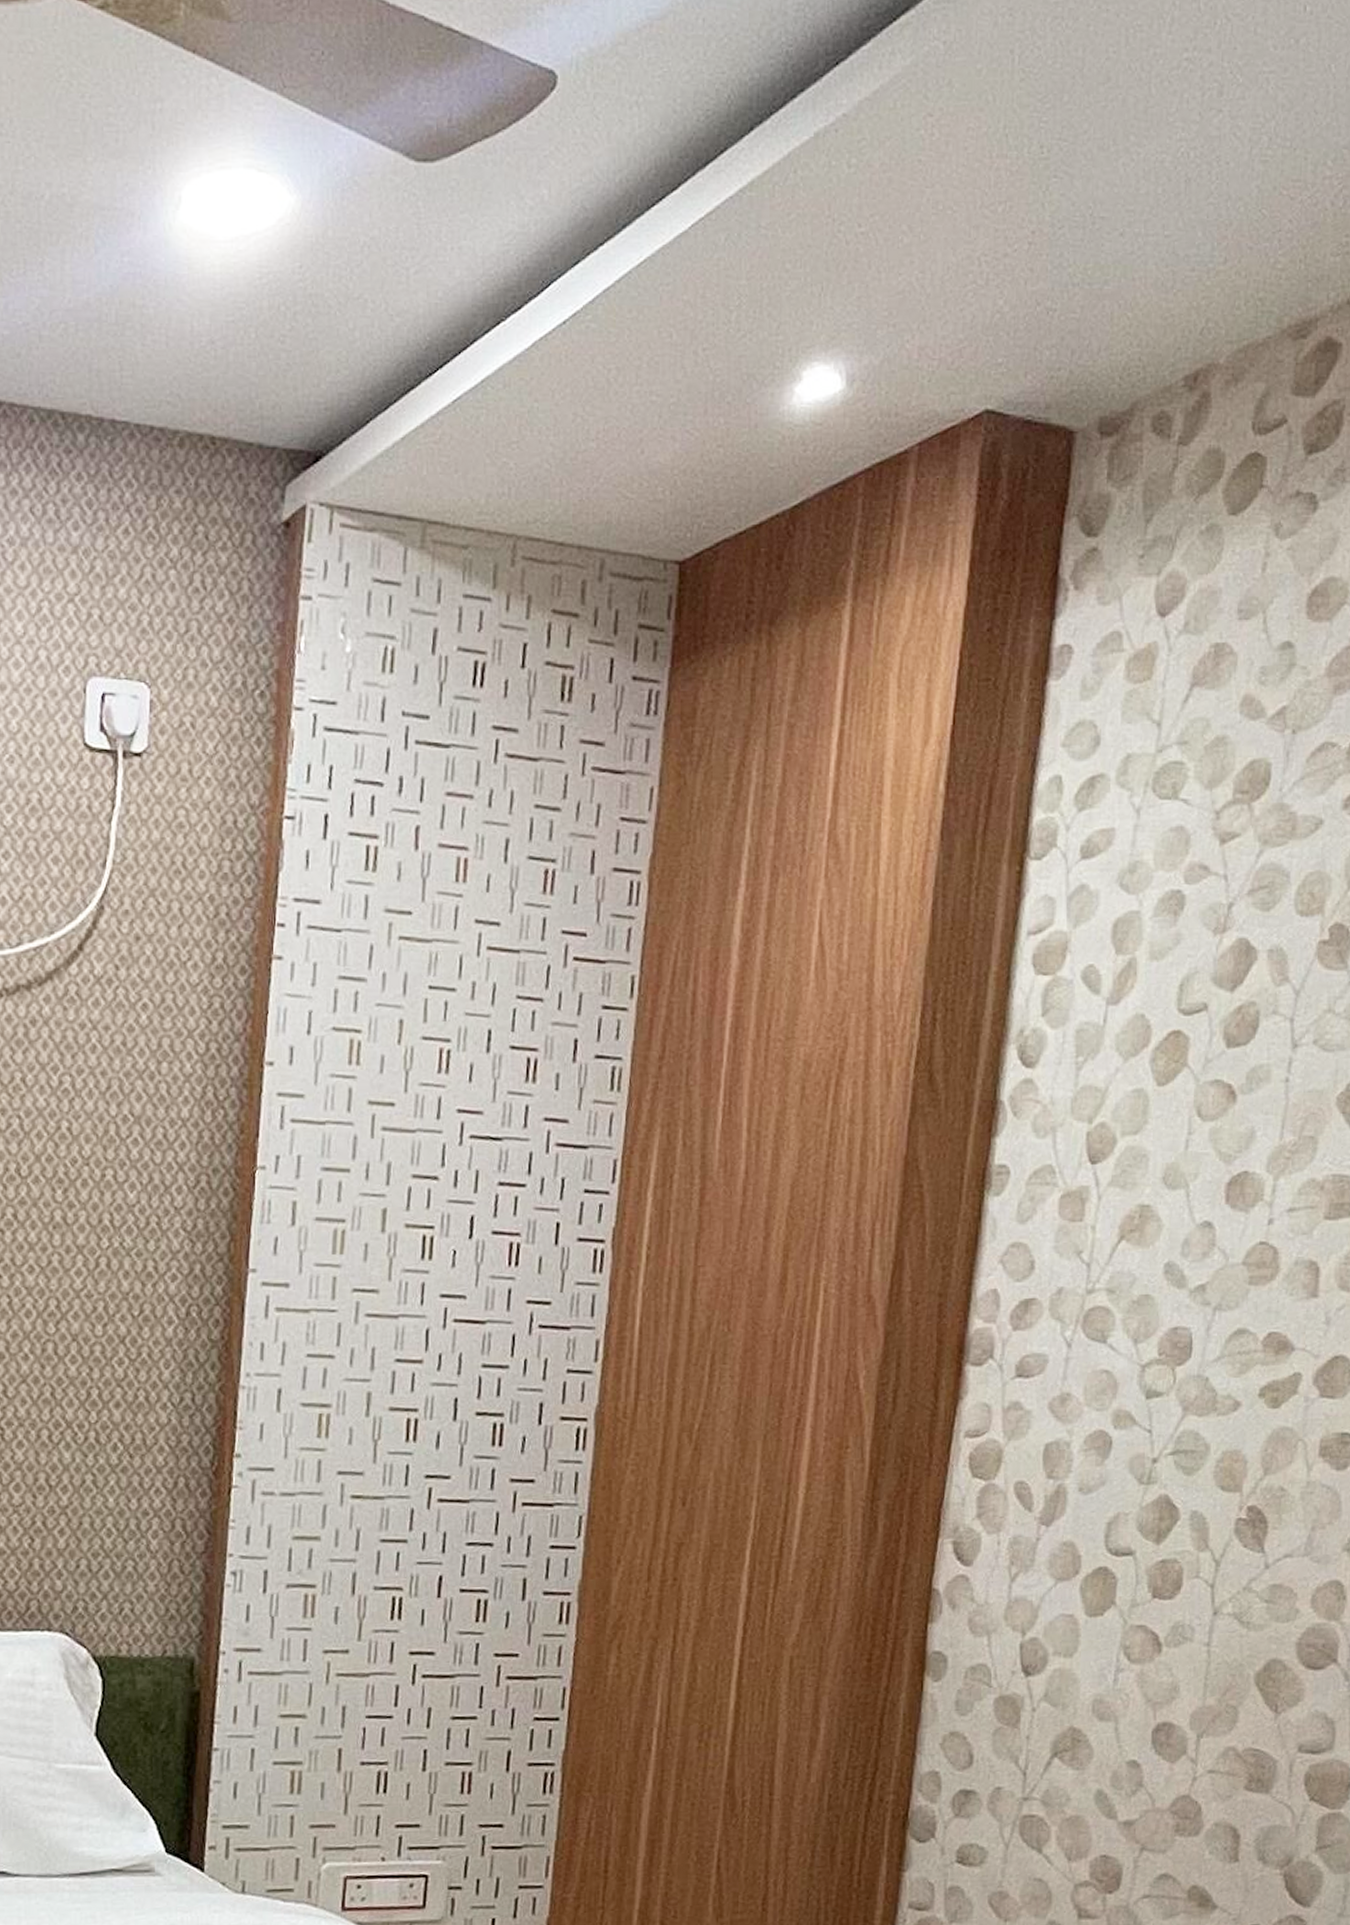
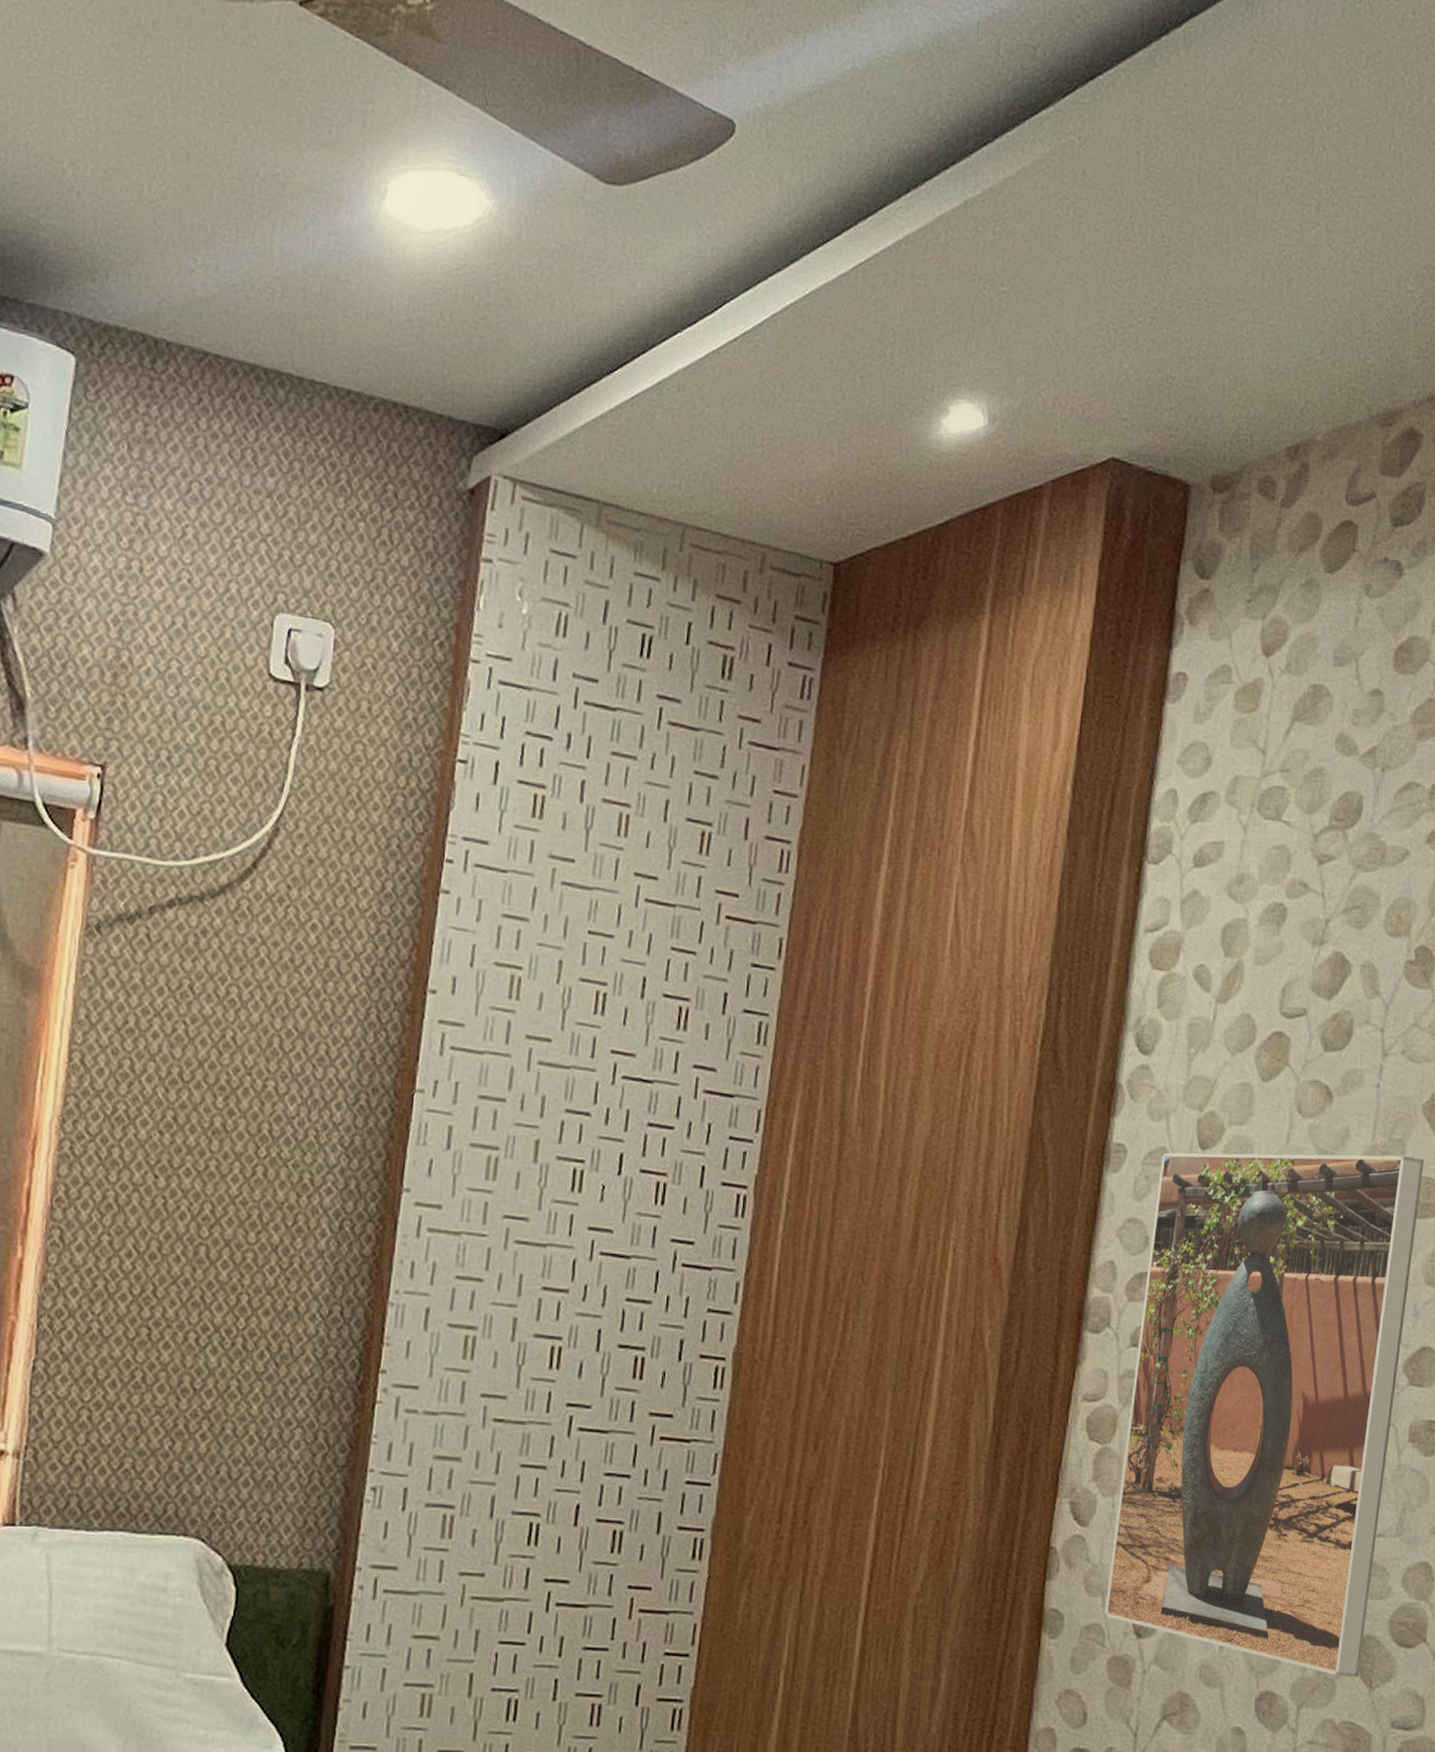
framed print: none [991,1154,1338,1703] -> present [1104,1152,1424,1677]

